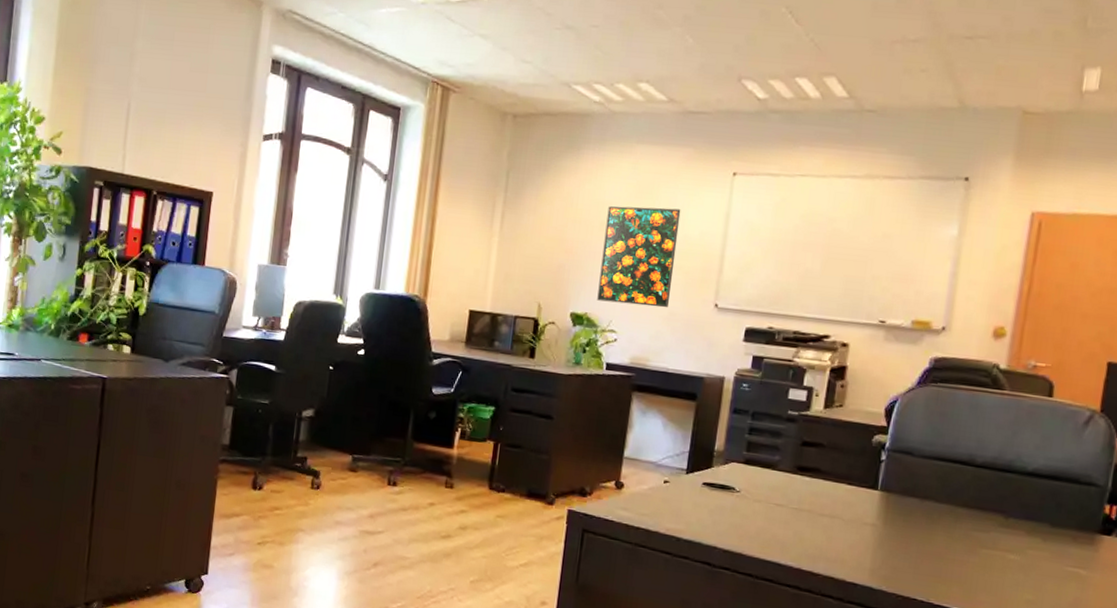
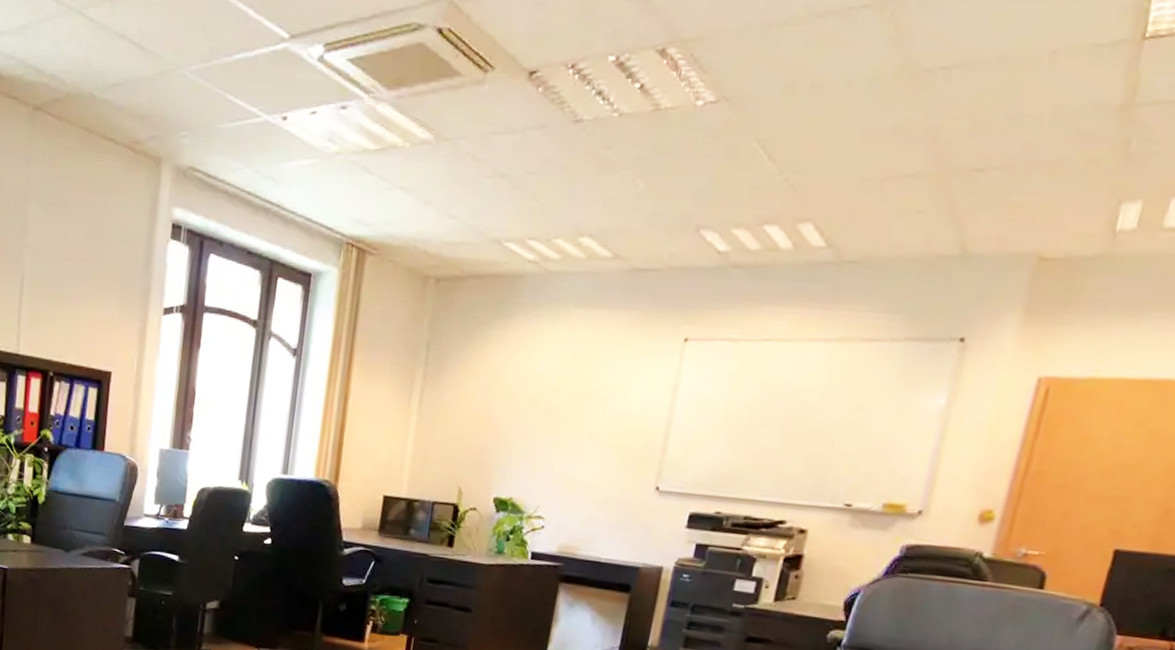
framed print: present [597,206,681,308] -> none [524,379,623,492]

